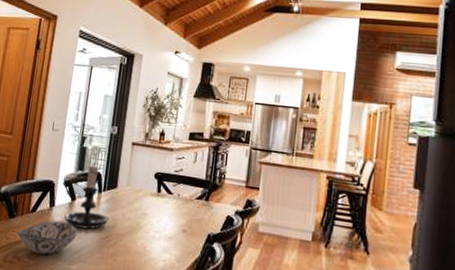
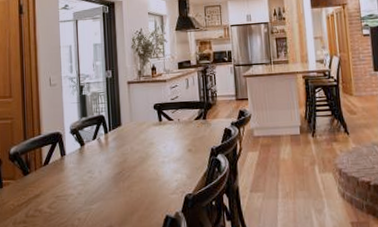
decorative bowl: present [17,221,78,255] -> none [34,167,93,202]
candle holder: present [64,161,110,229] -> none [77,105,120,170]

